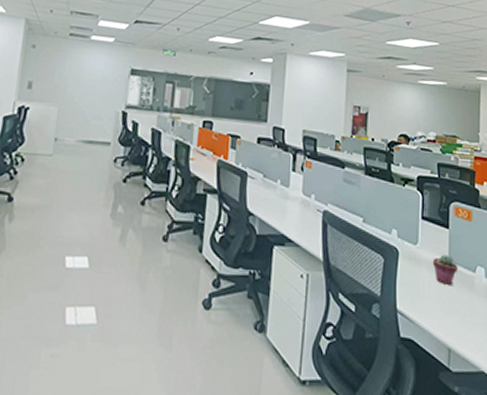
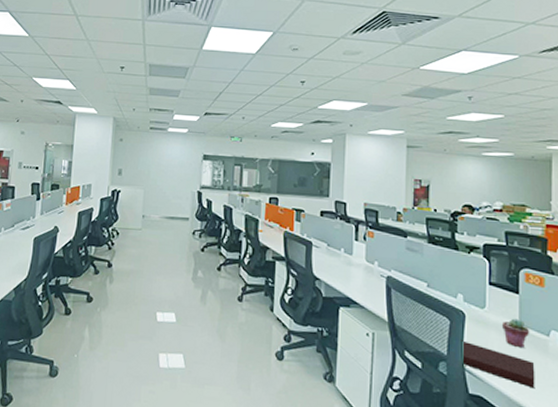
notebook: none [394,279,462,328] -> present [461,340,535,389]

